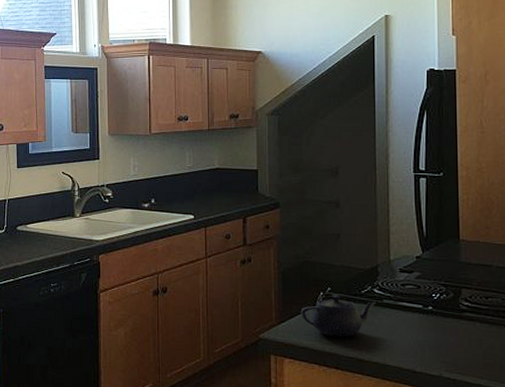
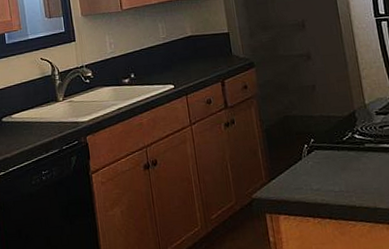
teapot: present [300,295,376,337] -> none [288,145,358,188]

